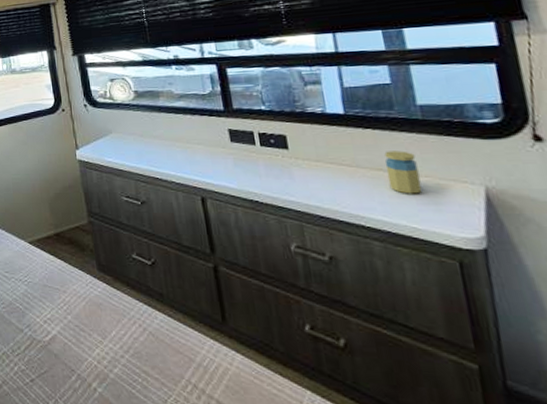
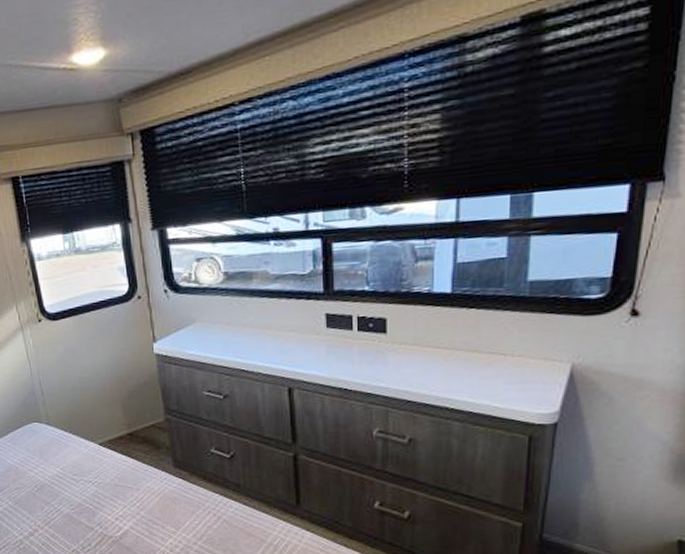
jar: present [384,151,422,194] -> none [481,330,513,375]

